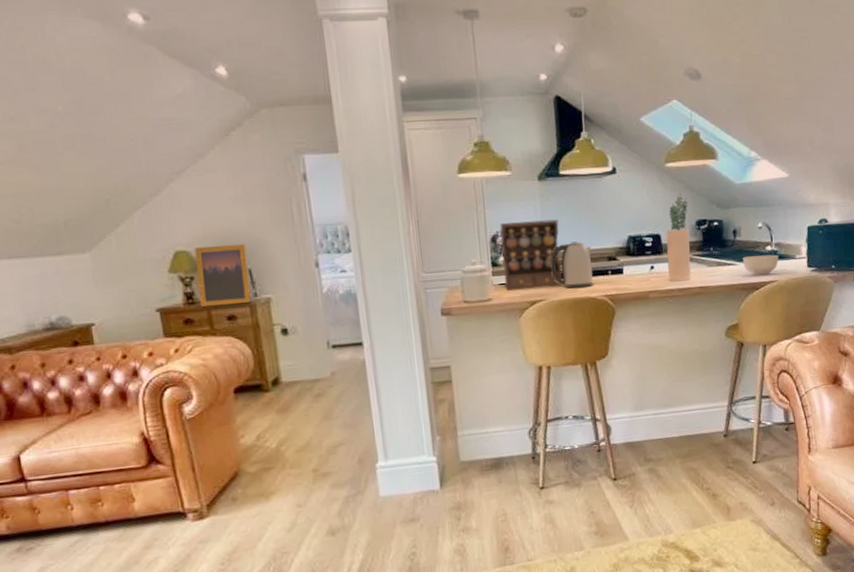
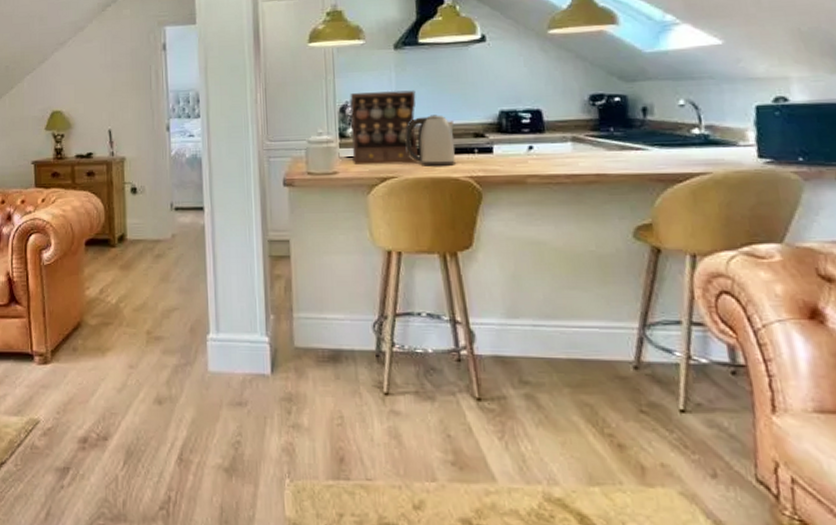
picture frame: present [194,244,252,308] -> none [66,107,109,163]
vase: present [666,193,691,282] -> none [548,63,583,166]
bowl: present [742,254,779,275] -> none [656,139,712,164]

